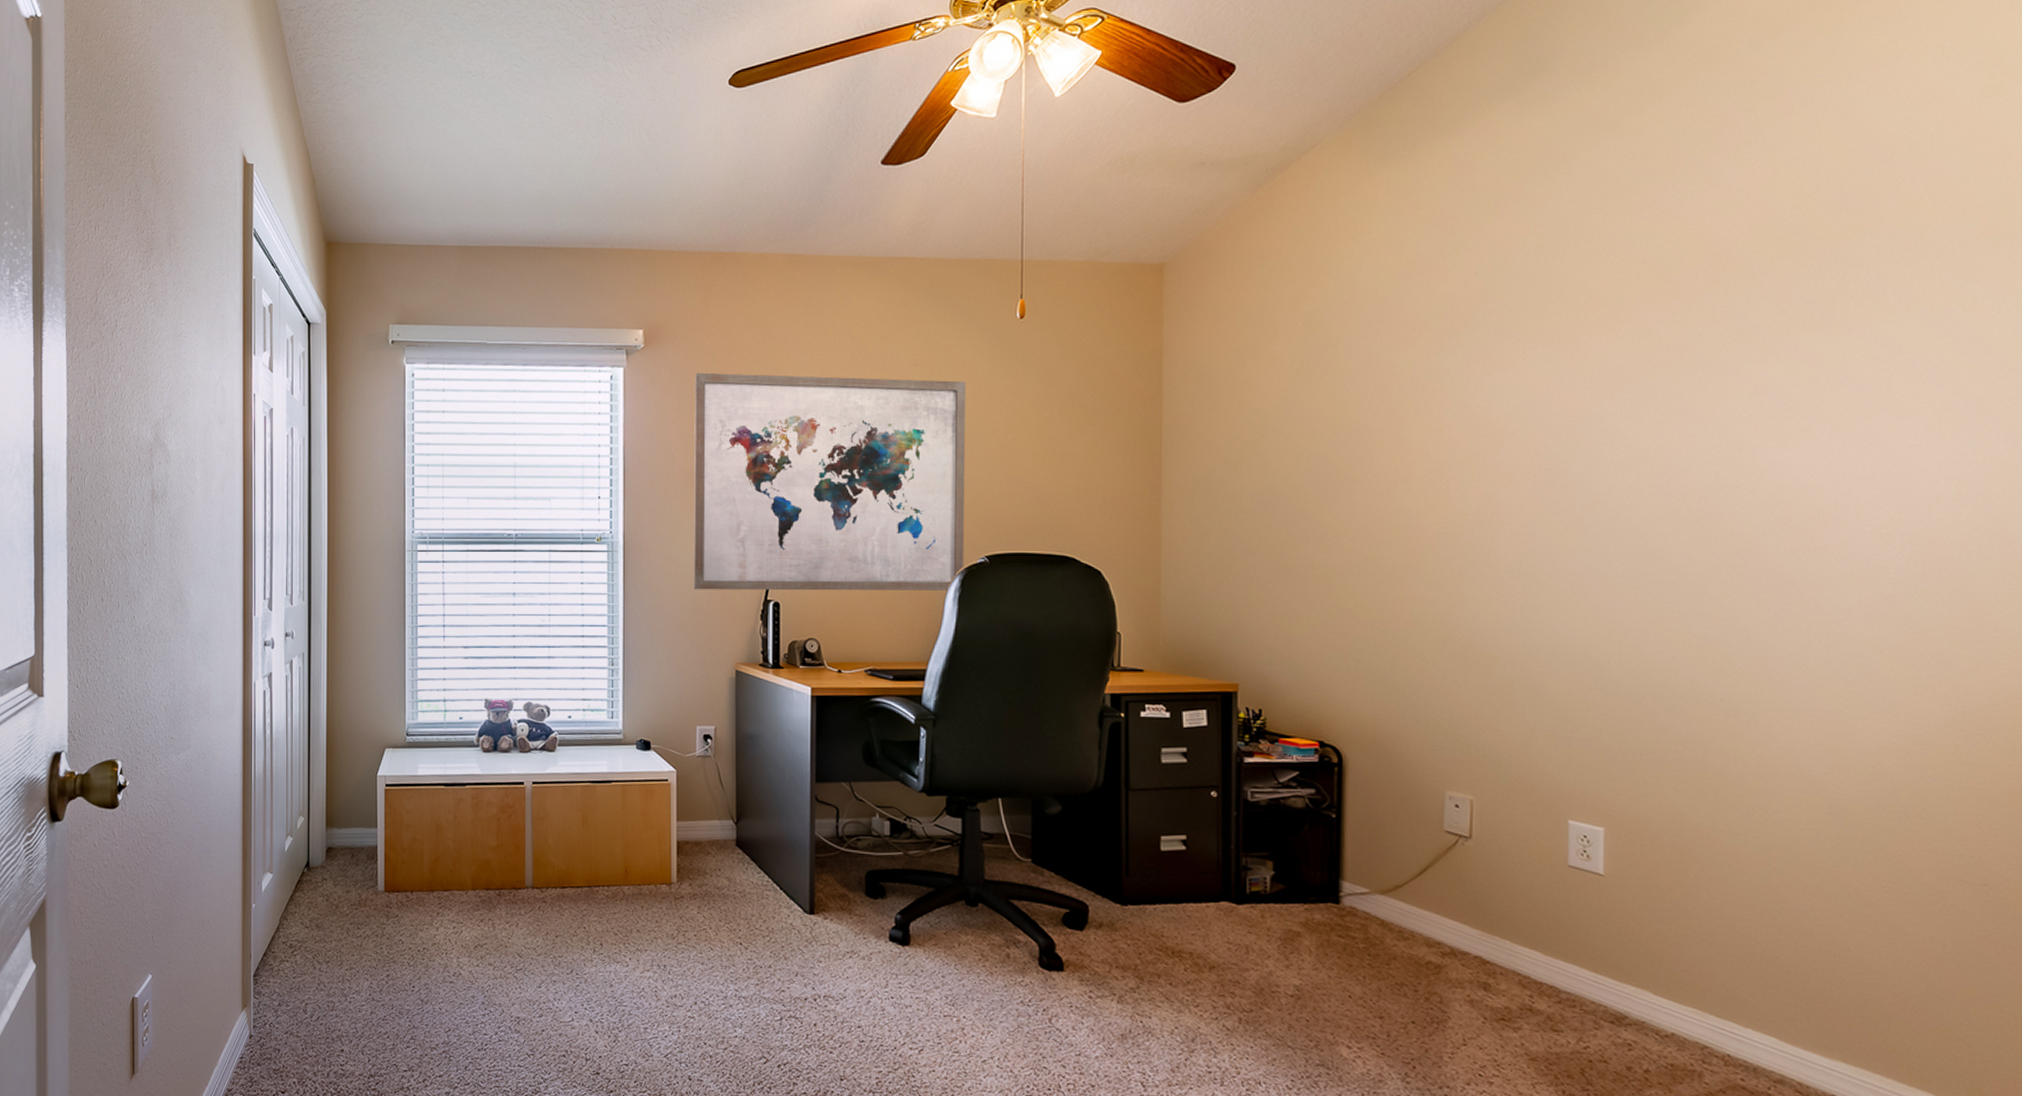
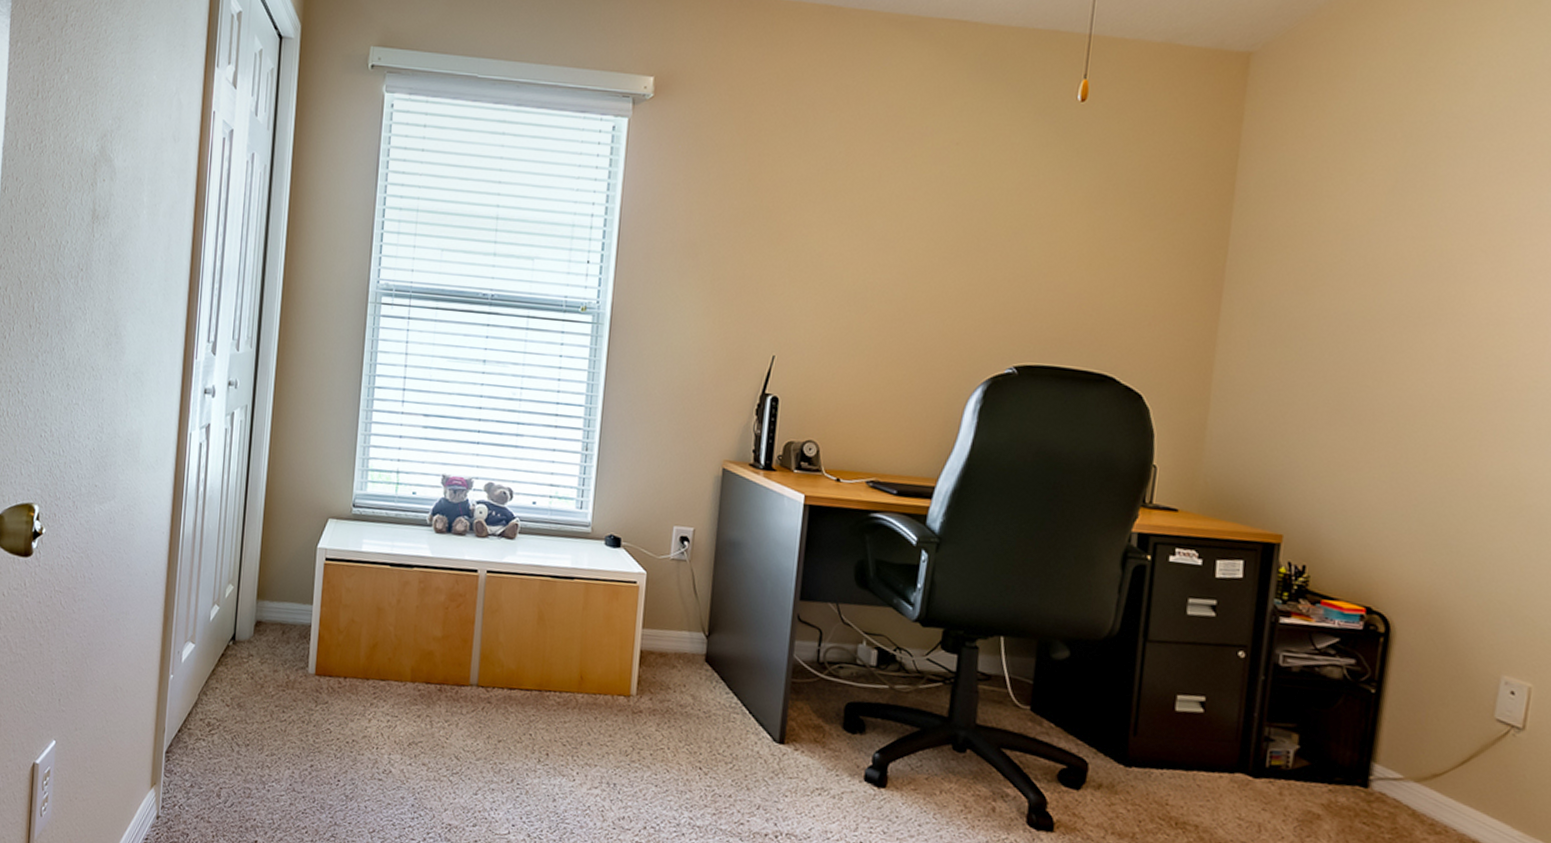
wall art: present [694,372,966,591] -> none [684,131,1012,401]

